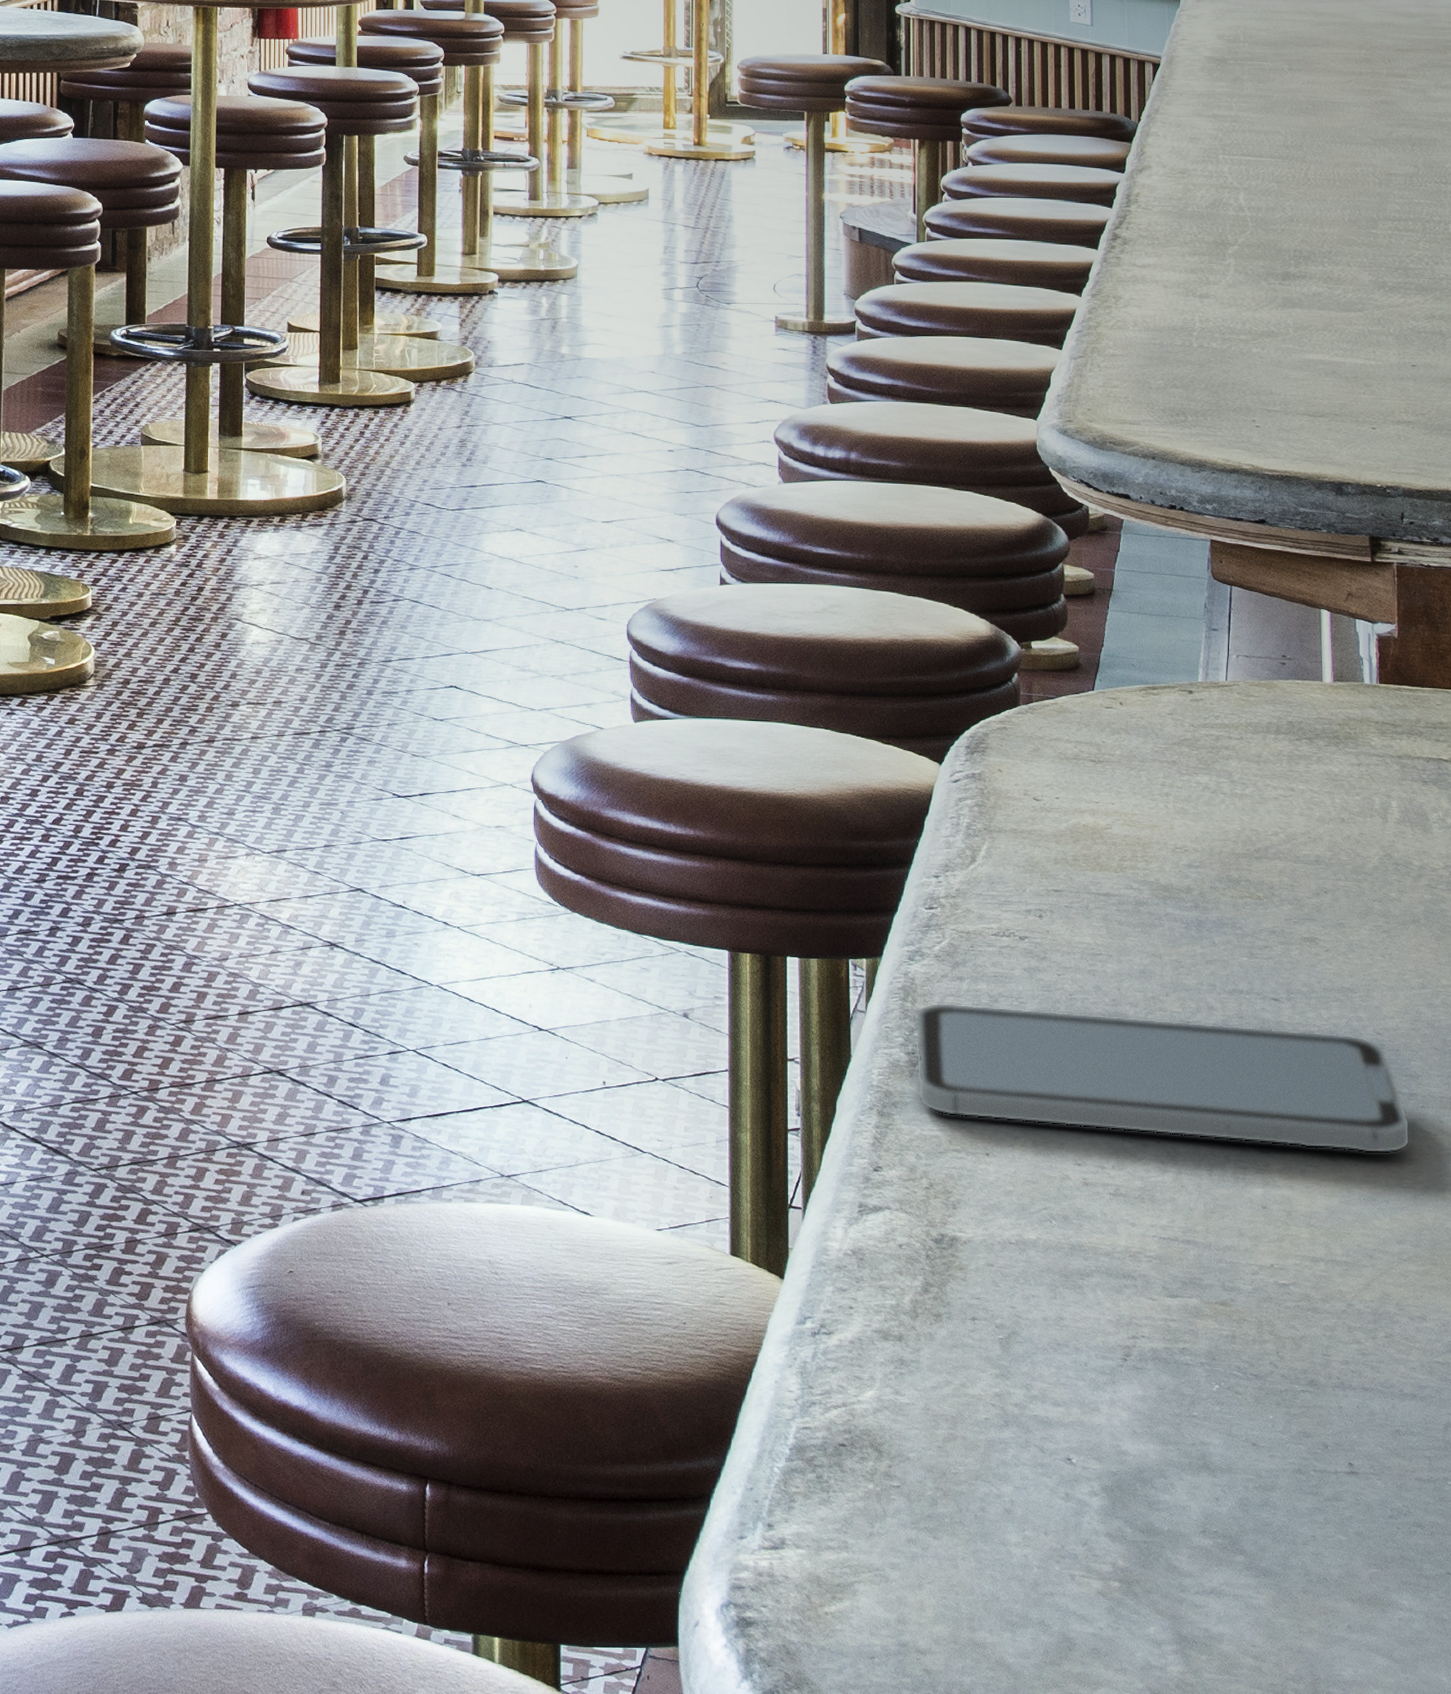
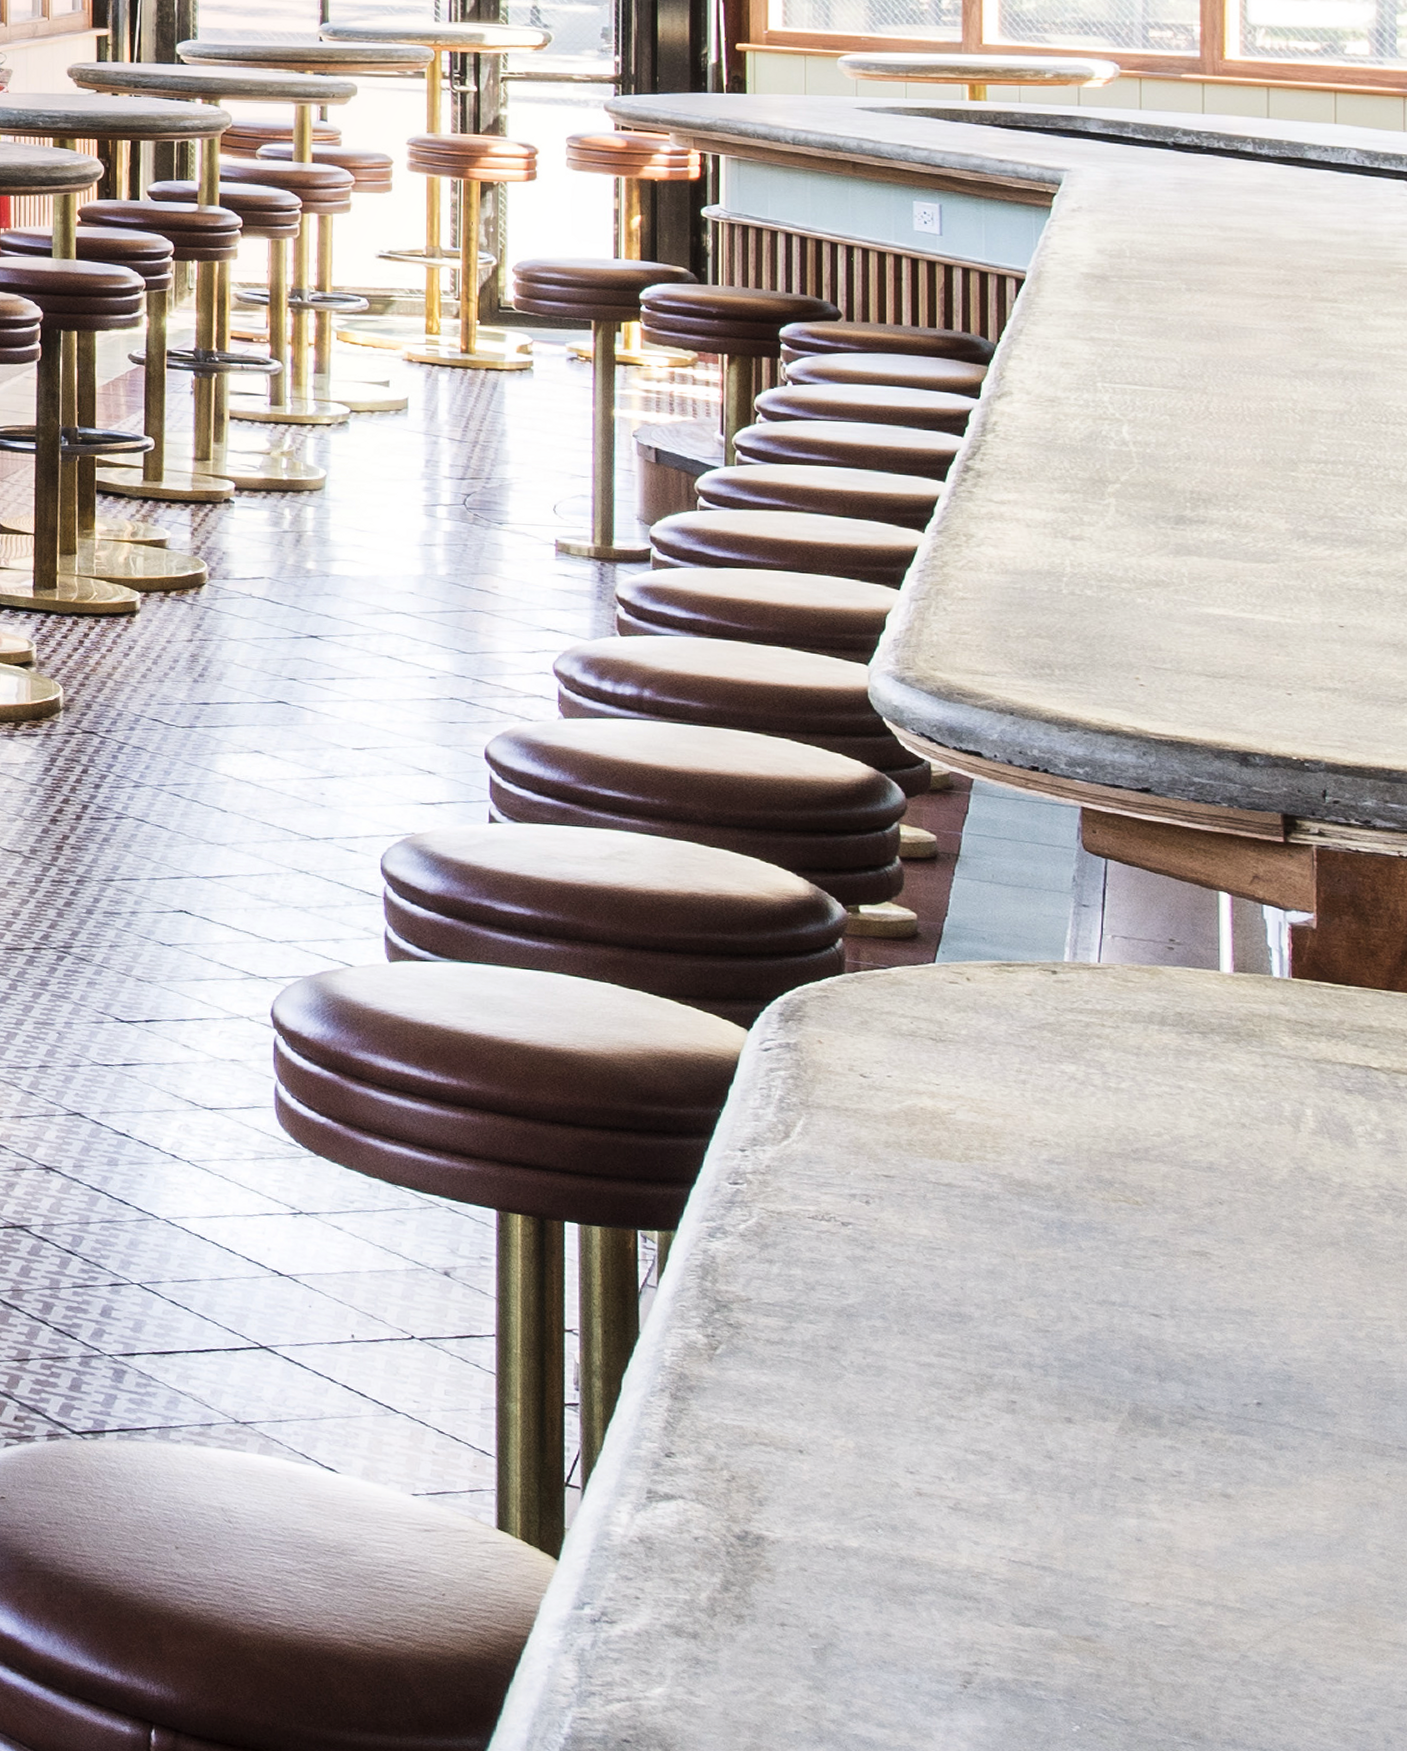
smartphone: present [915,1002,1411,1154] -> none [715,1284,1324,1496]

